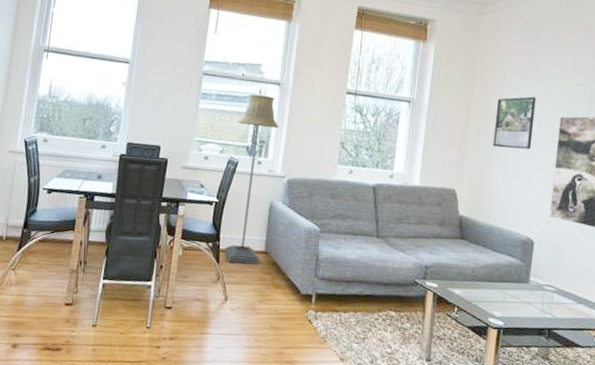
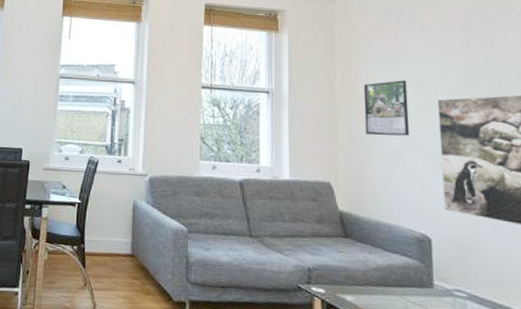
floor lamp: present [224,94,279,264] -> none [89,93,136,268]

